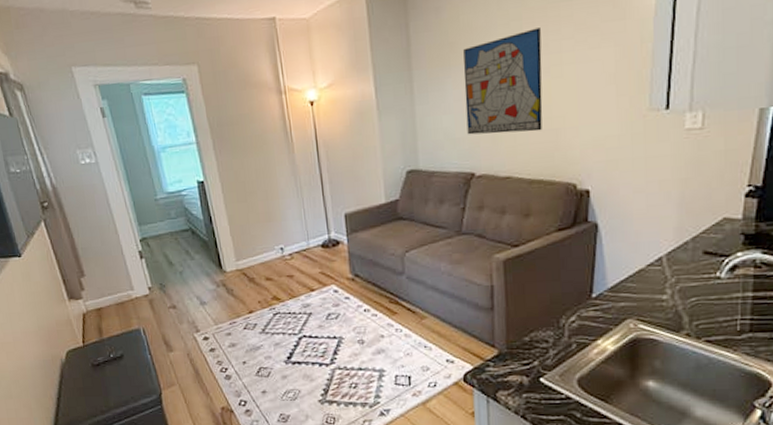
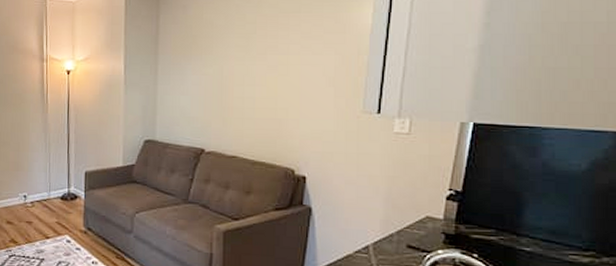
wall art: present [463,28,543,135] -> none [201,32,272,119]

